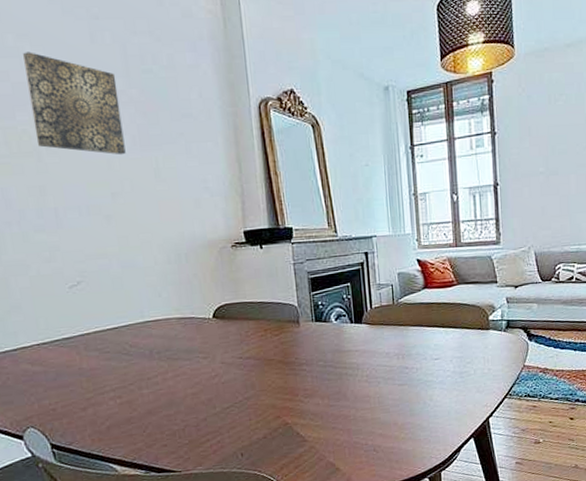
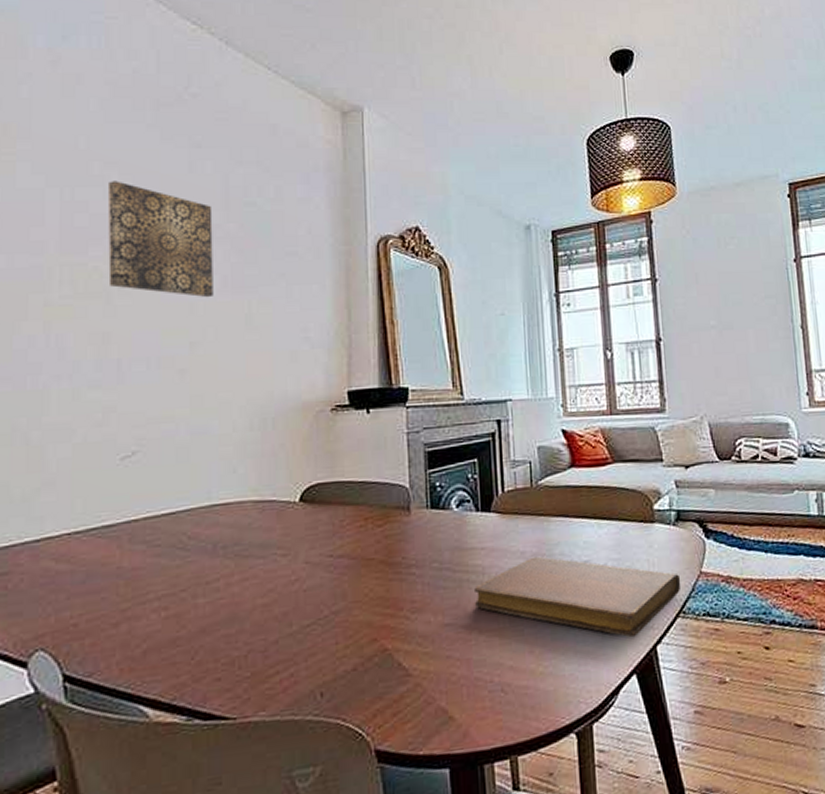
notebook: none [352,355,509,413] -> present [475,556,682,638]

